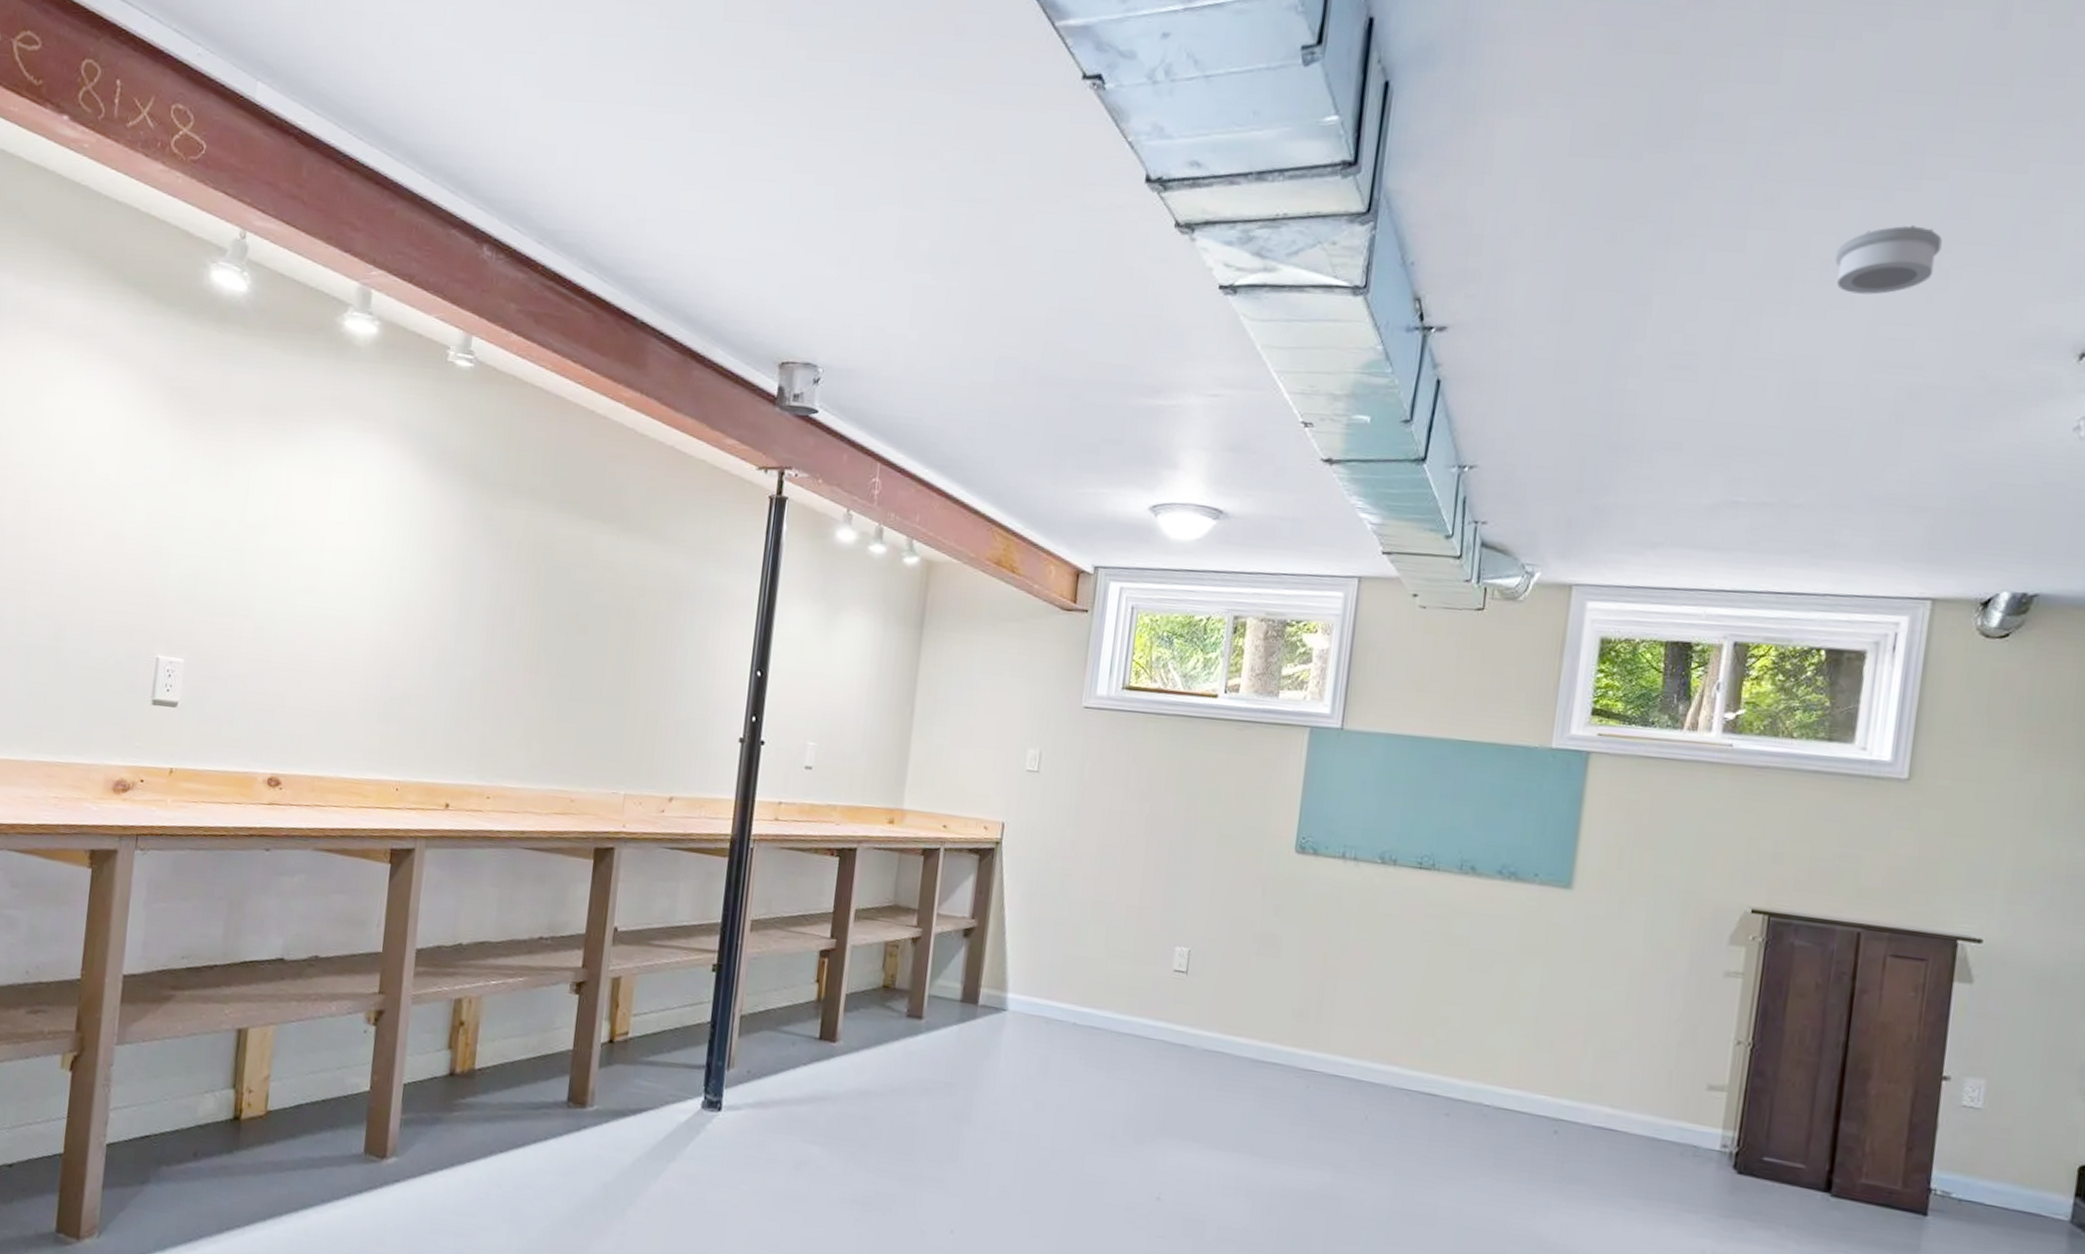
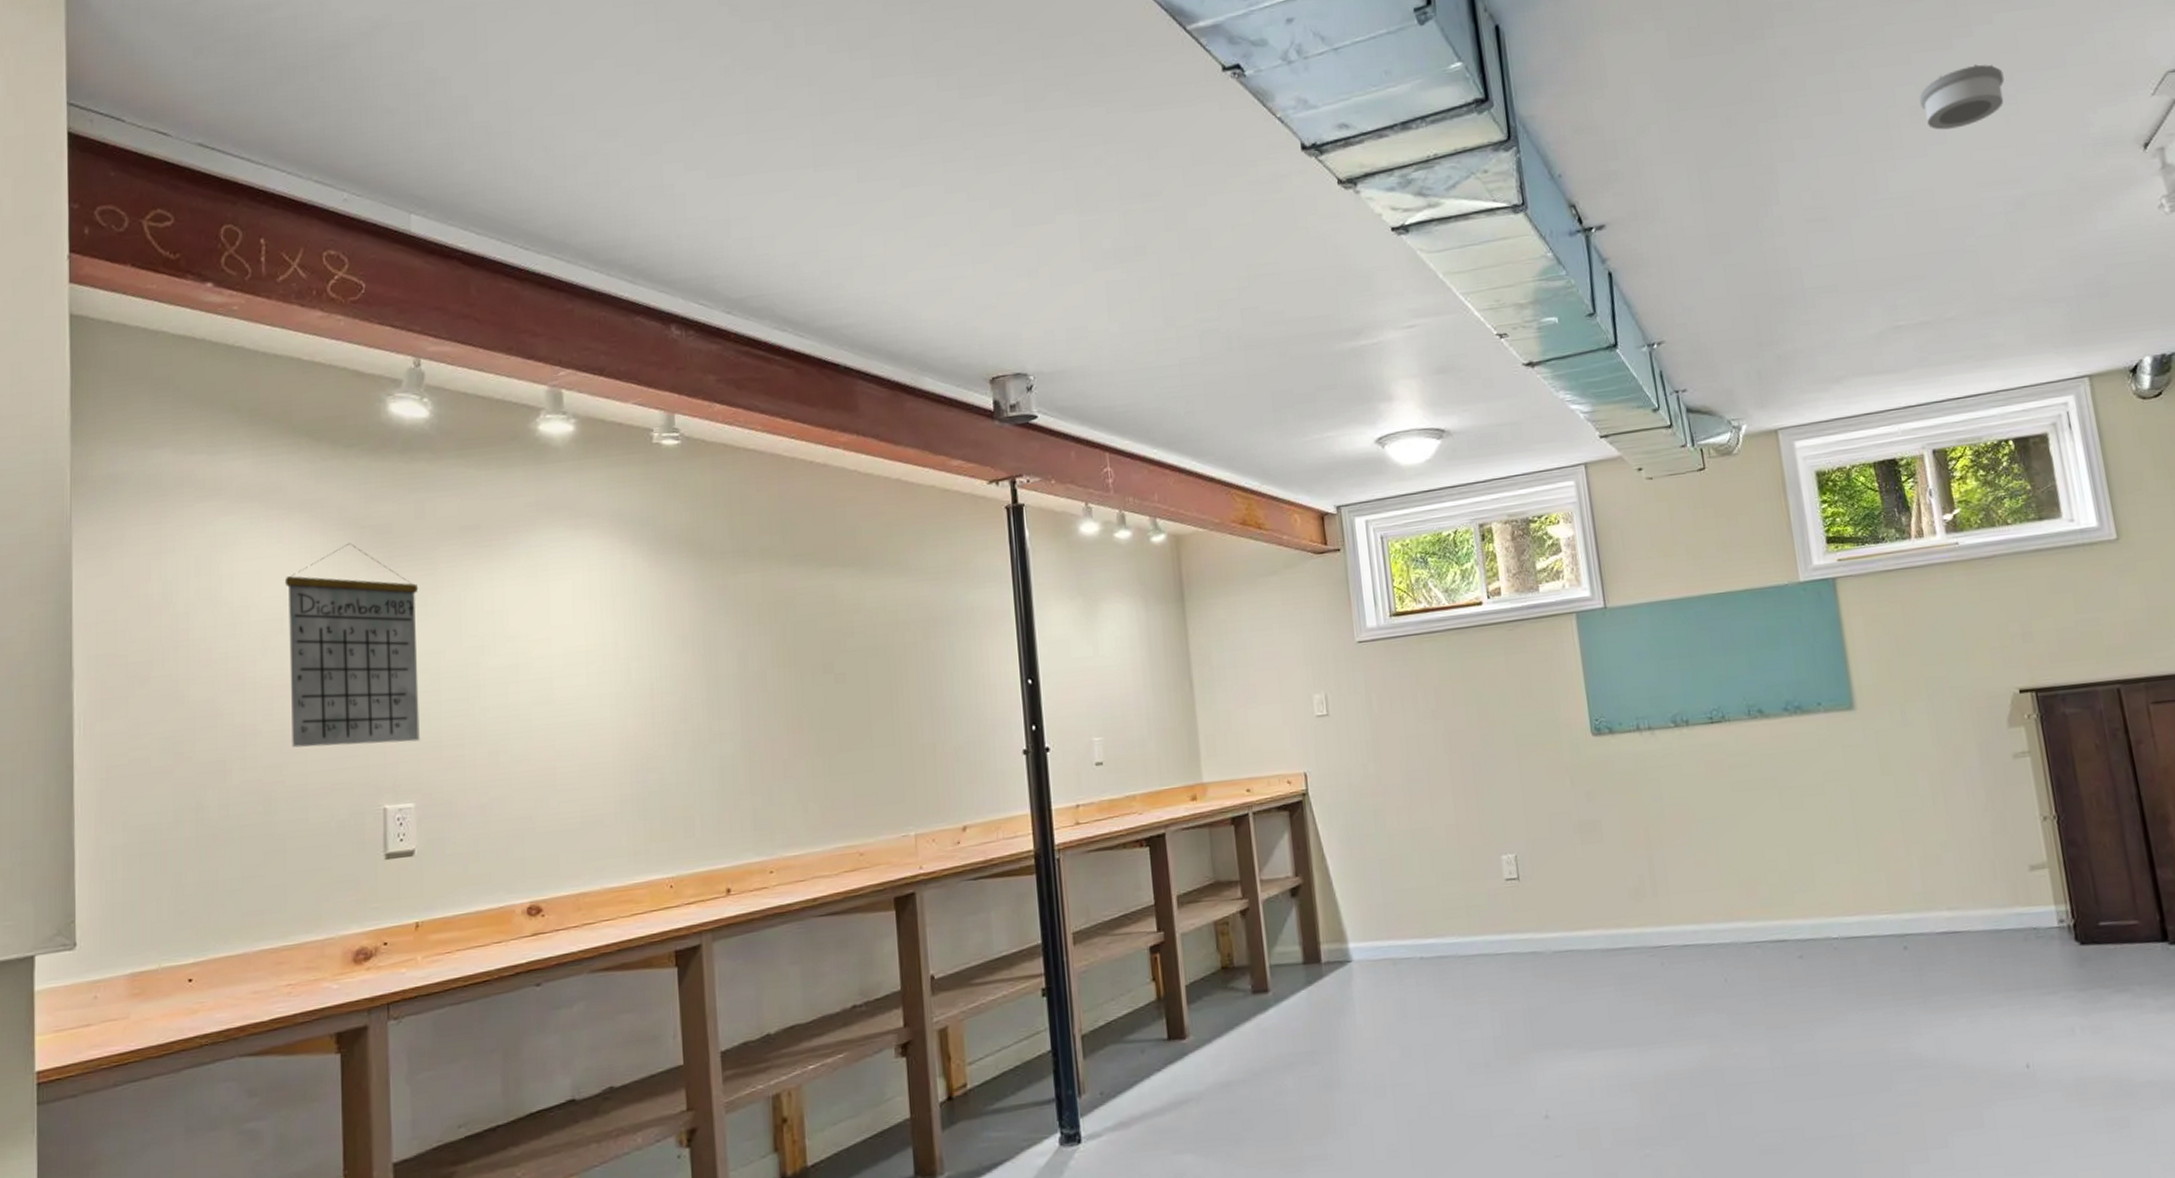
calendar: none [85,400,215,602] -> present [284,542,420,748]

